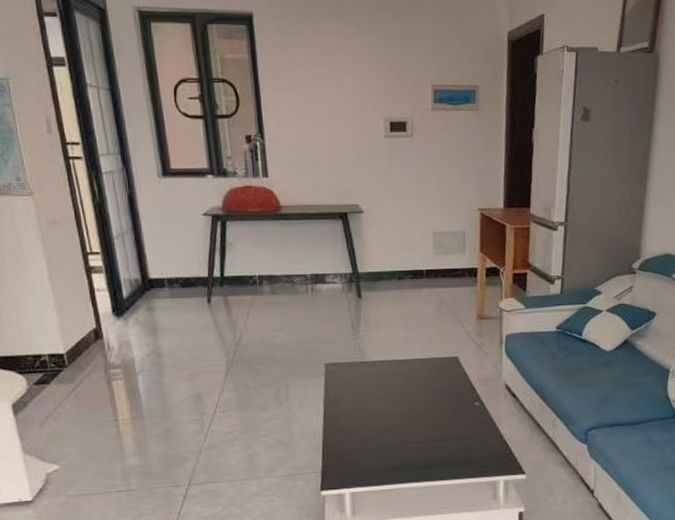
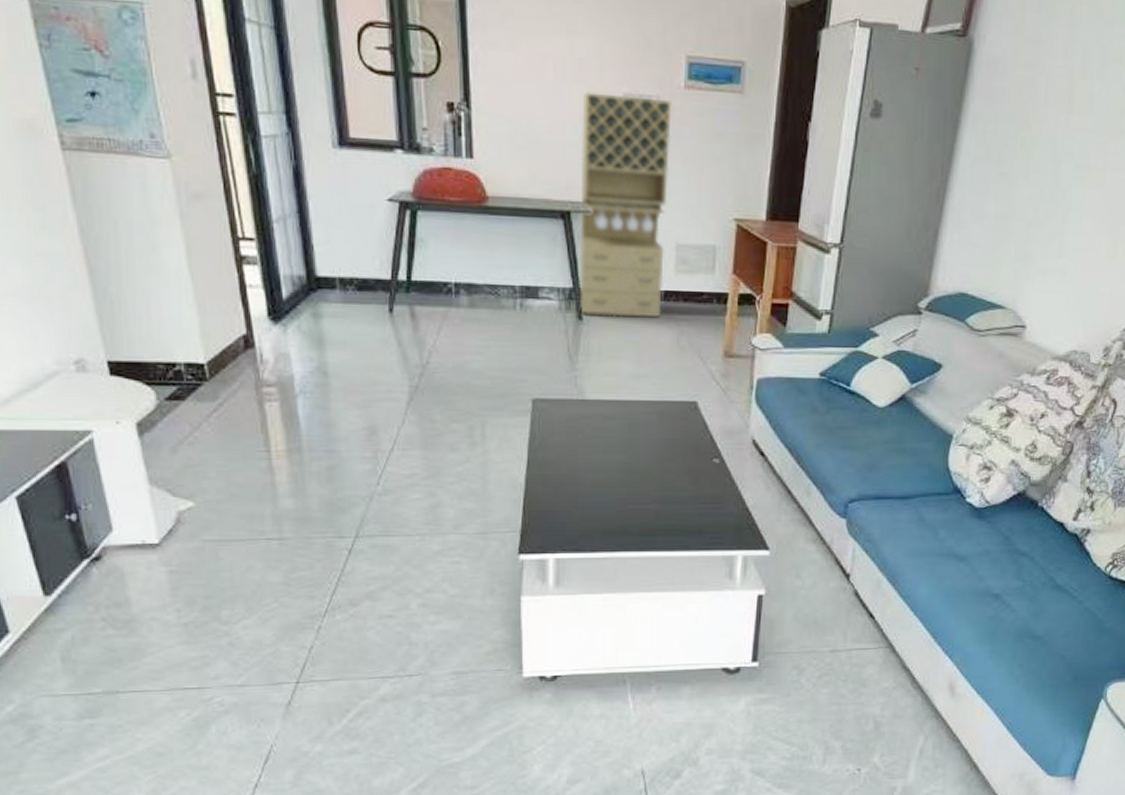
cabinet: none [352,119,425,293] -> present [579,92,672,317]

